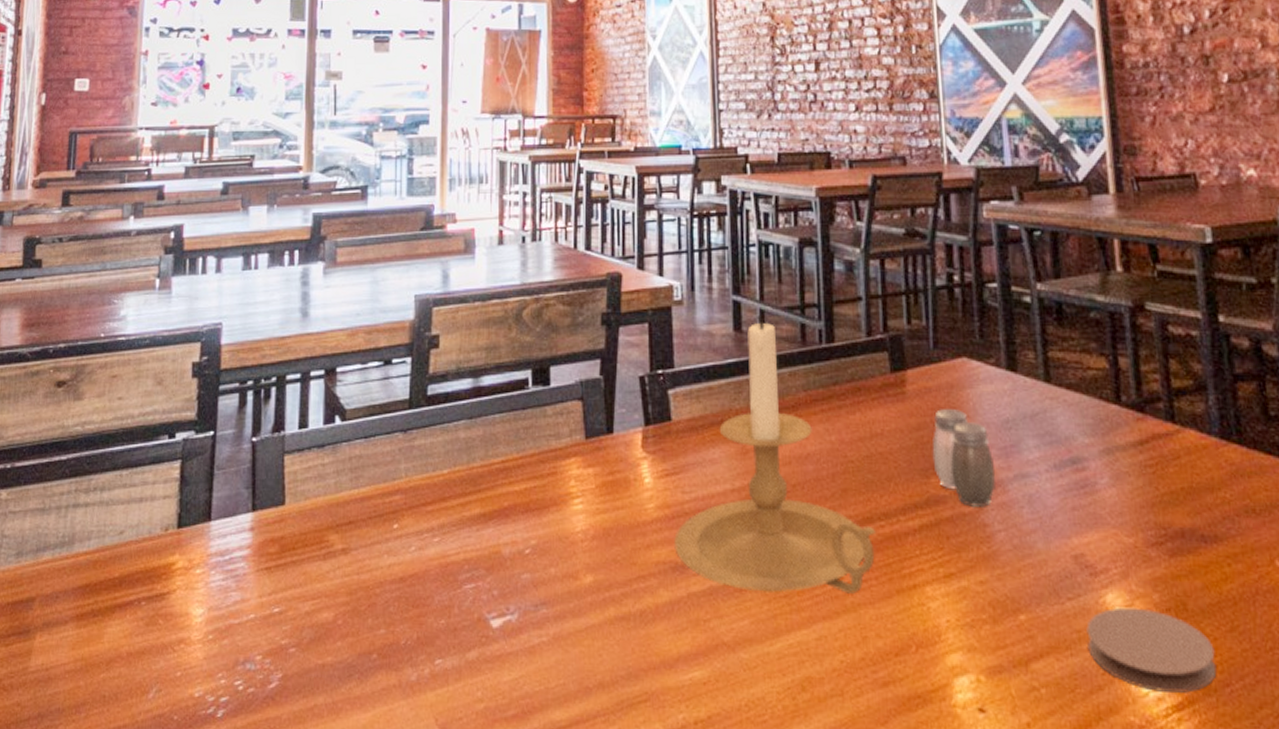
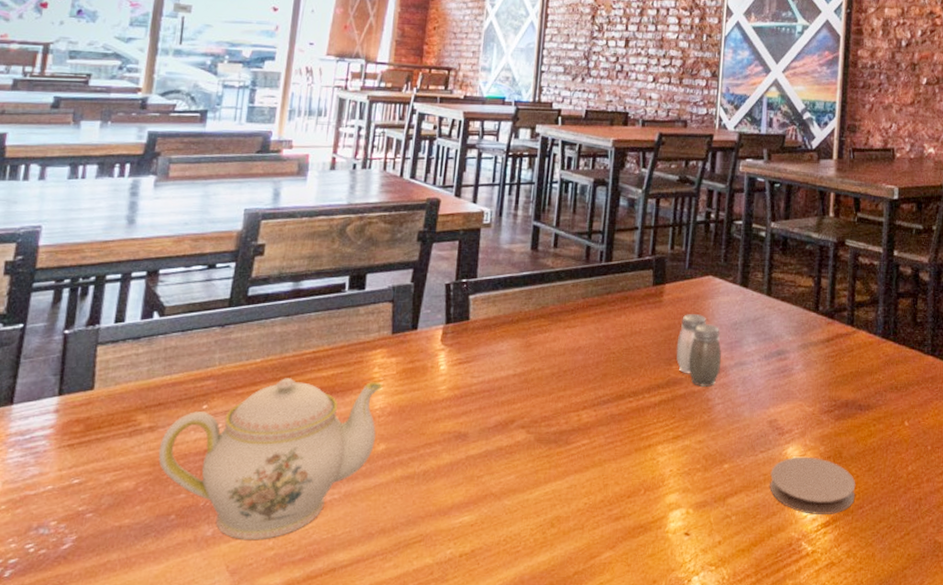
teapot: none [354,493,582,689] -> present [158,378,383,541]
candle holder: present [674,314,877,594] -> none [459,237,626,453]

